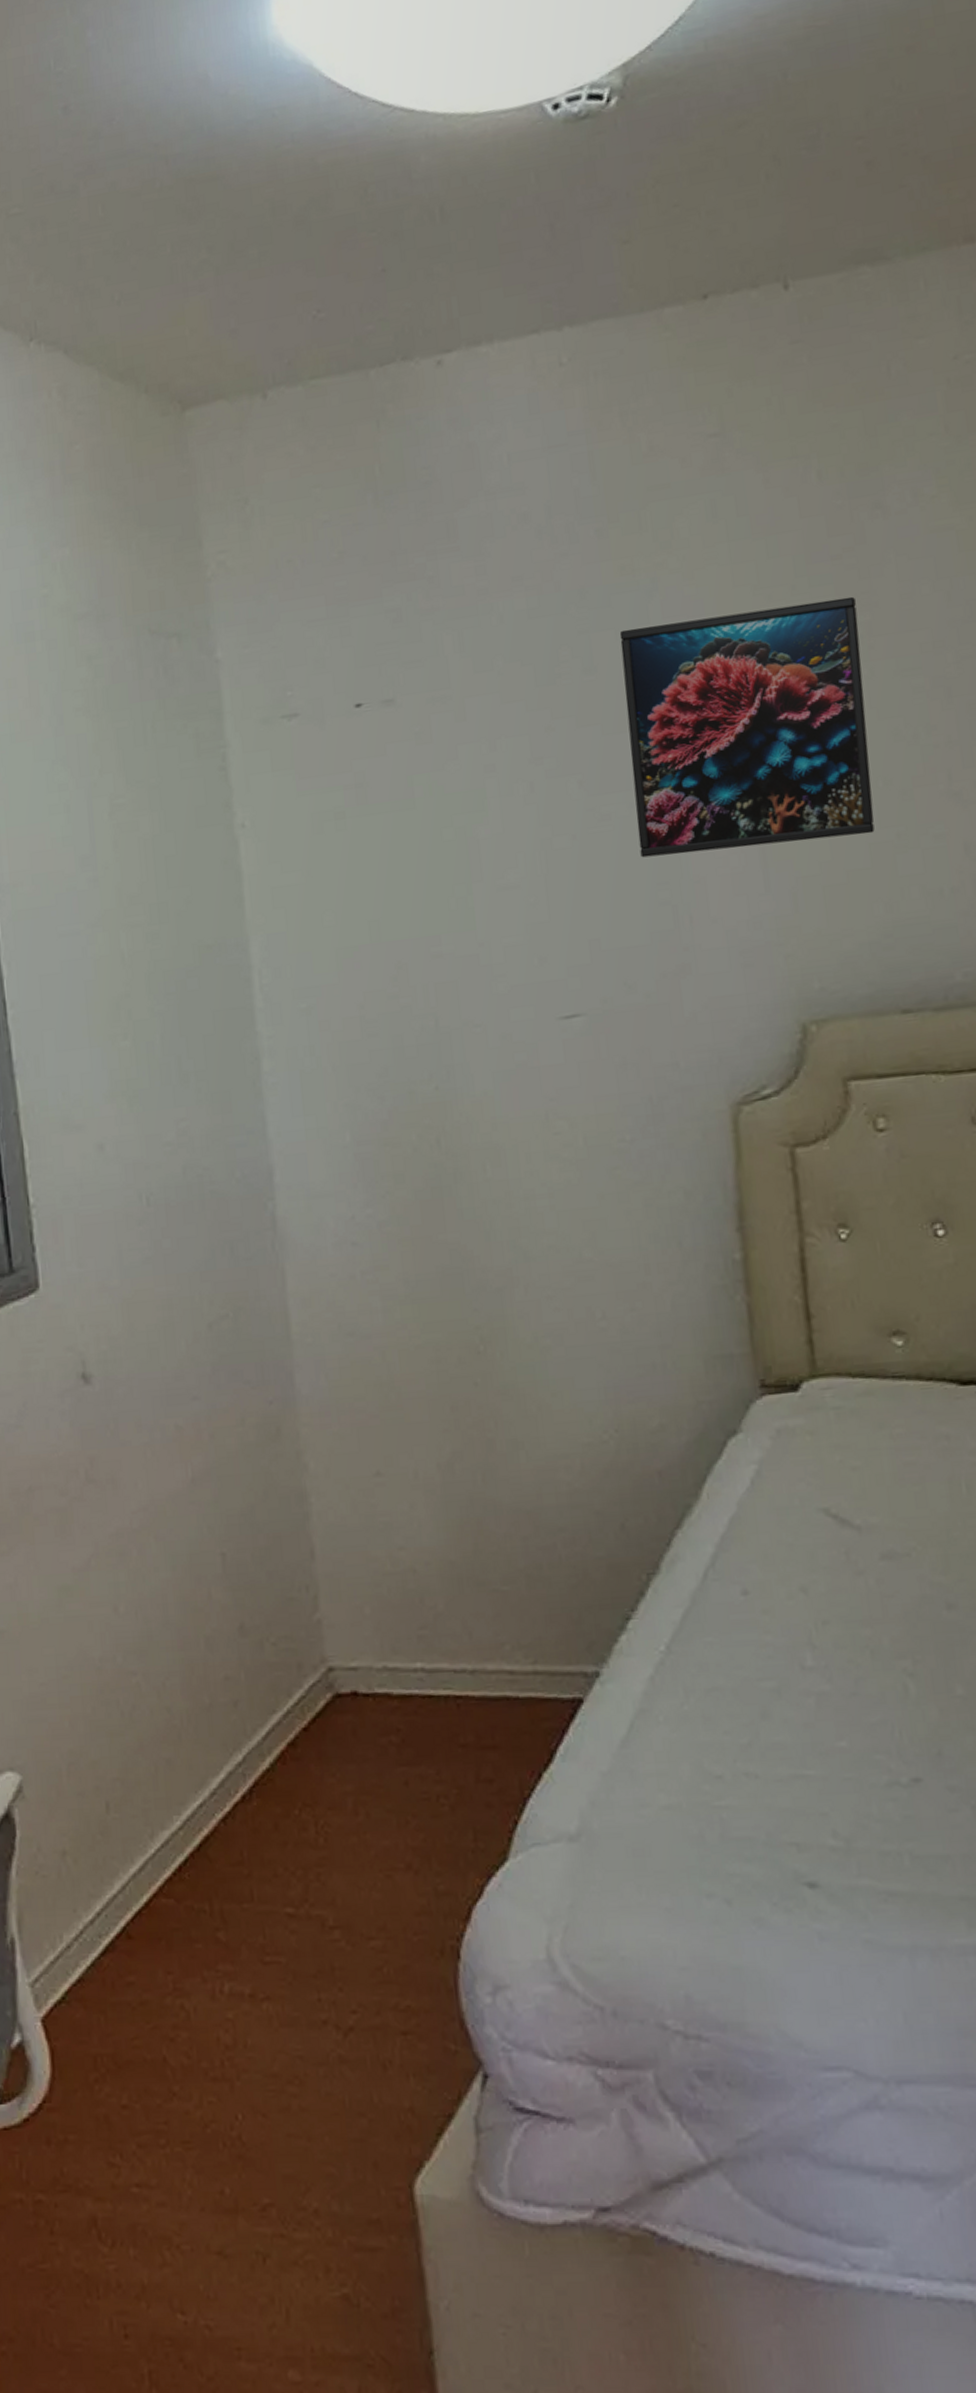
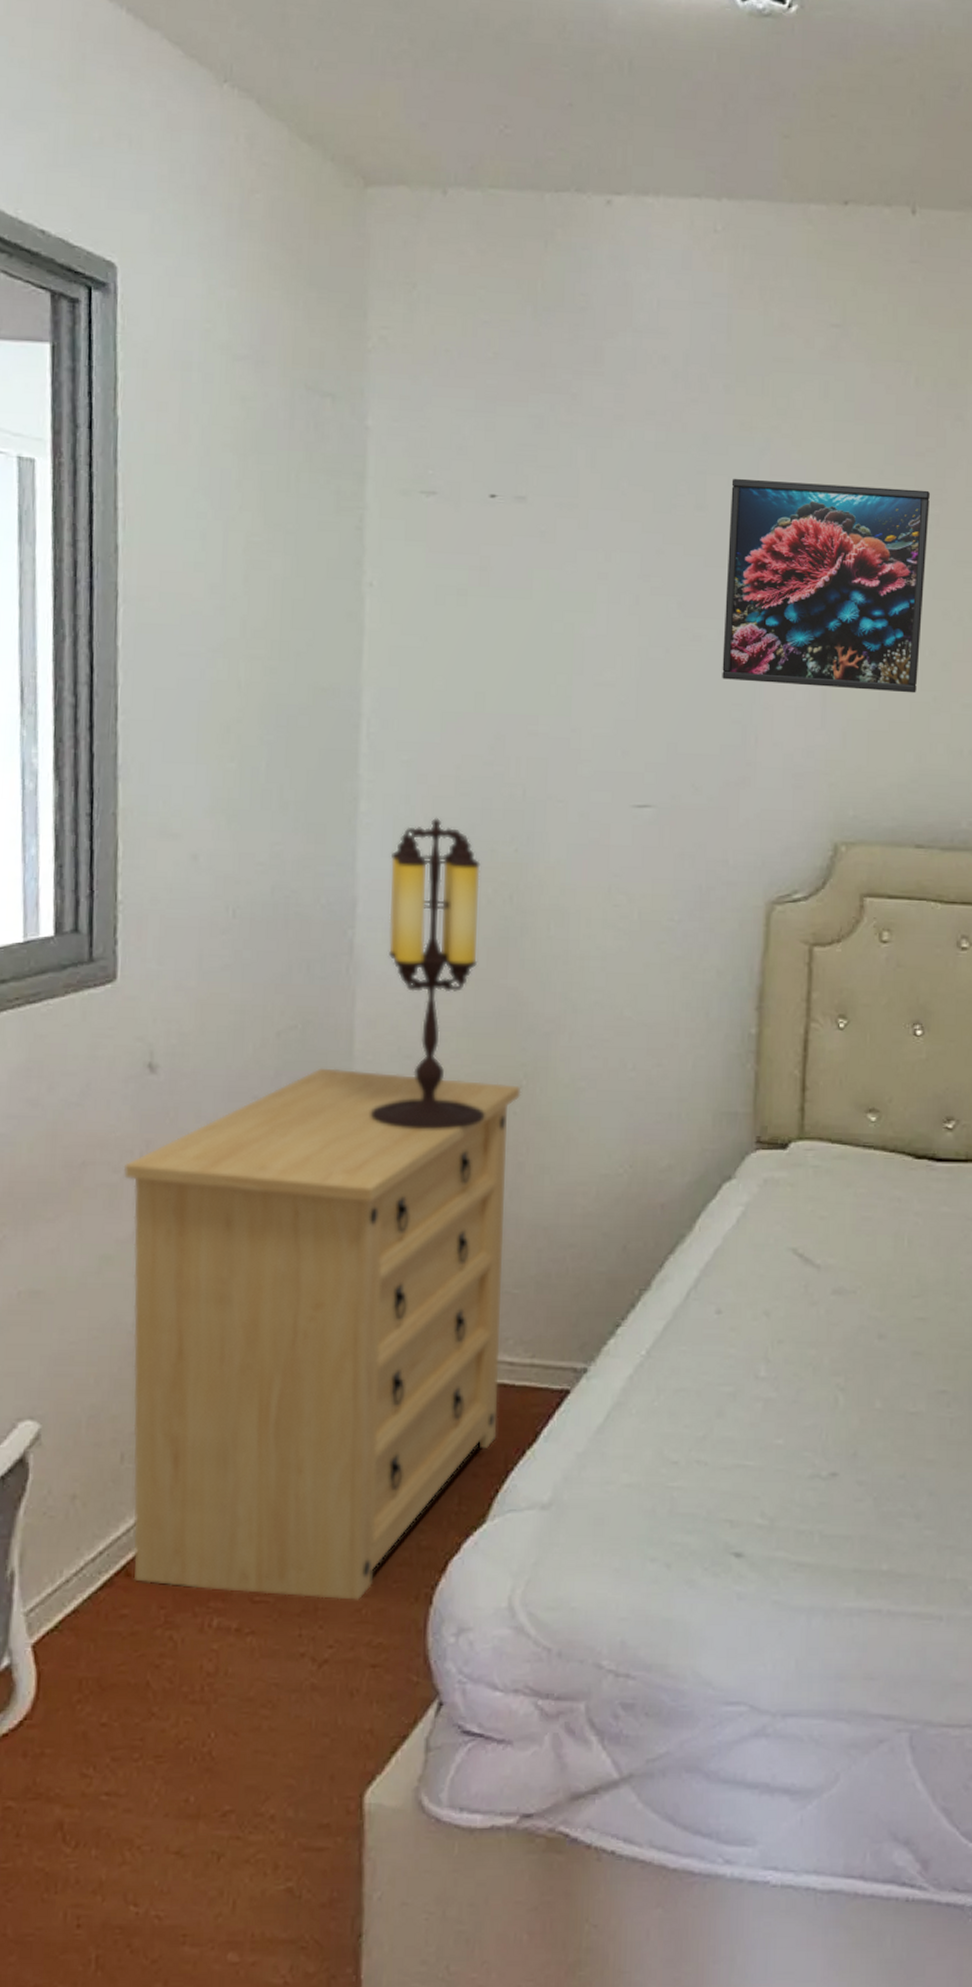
dresser: none [70,1351,507,1958] -> present [123,1068,522,1600]
table lamp: none [301,1064,443,1415] -> present [370,817,485,1130]

